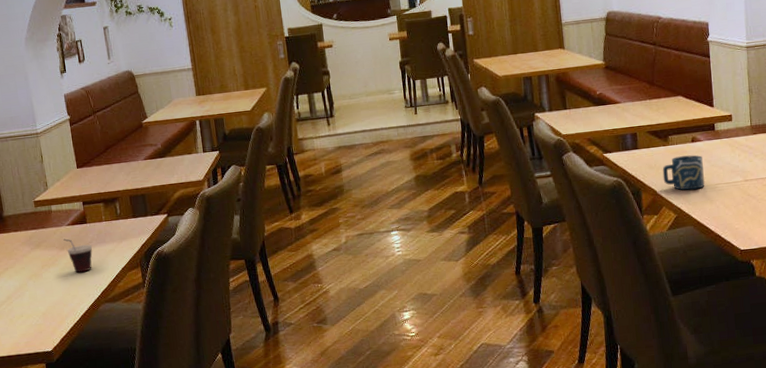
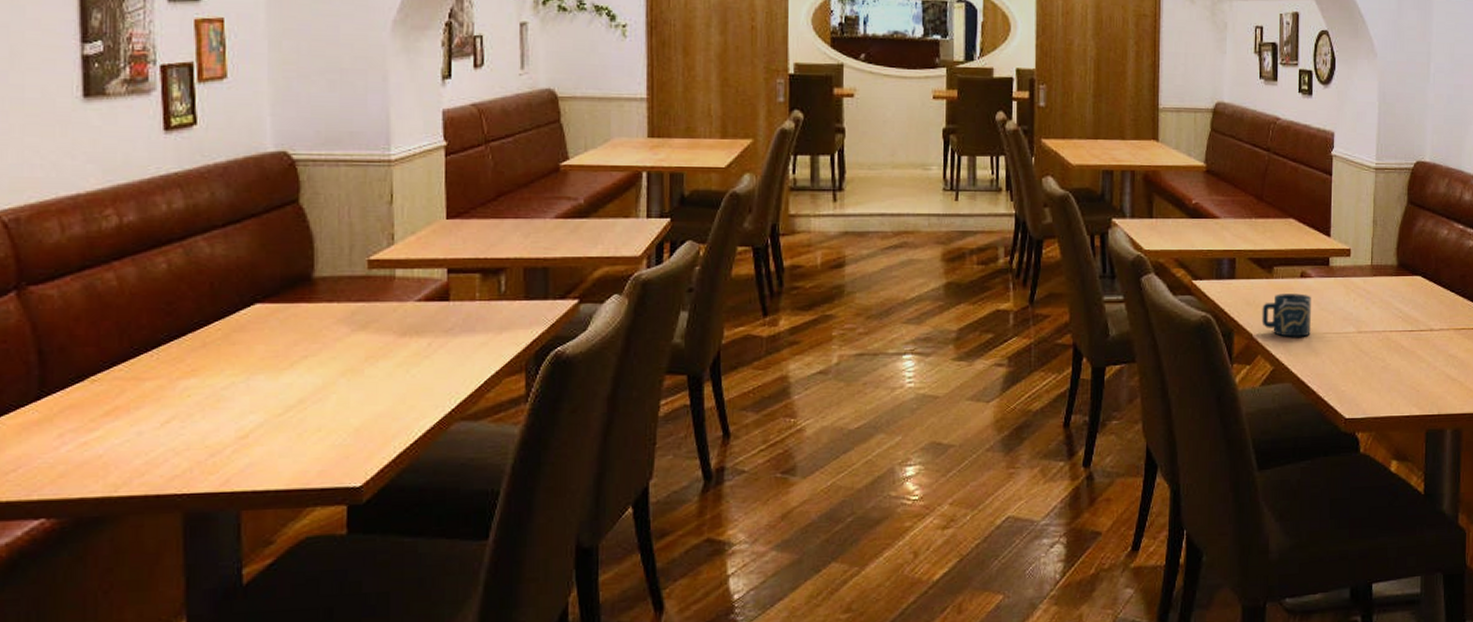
cup: present [63,238,93,273] -> none [407,320,453,372]

